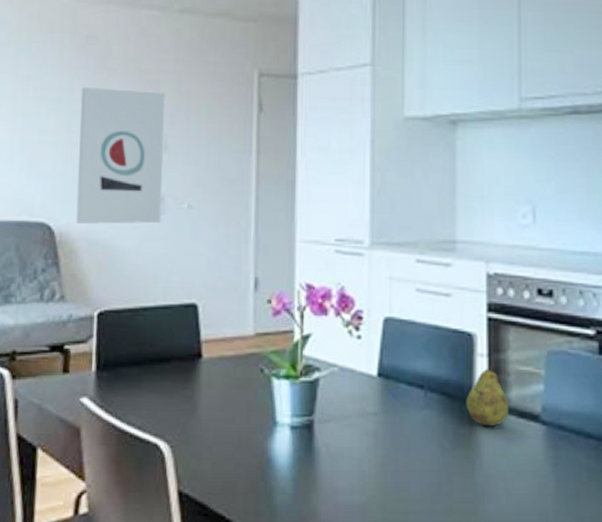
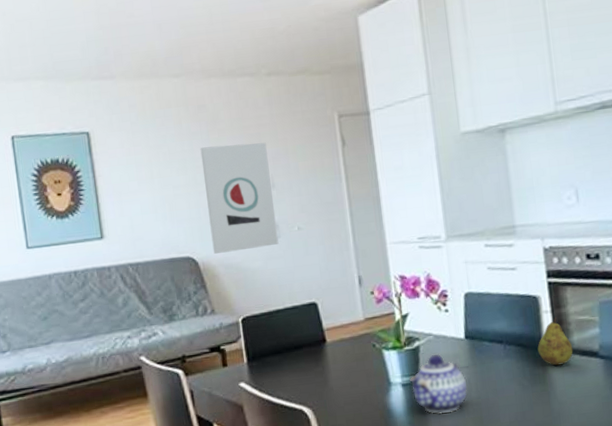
teapot: none [301,393,373,473] -> present [410,354,468,414]

